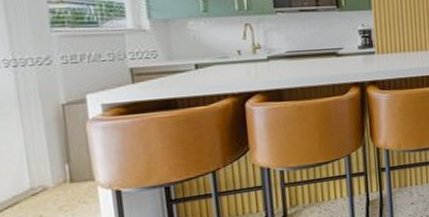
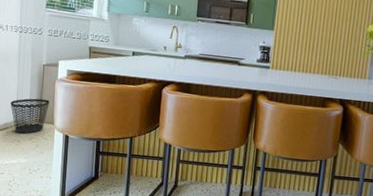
wastebasket: none [17,149,83,205] -> present [10,98,50,134]

